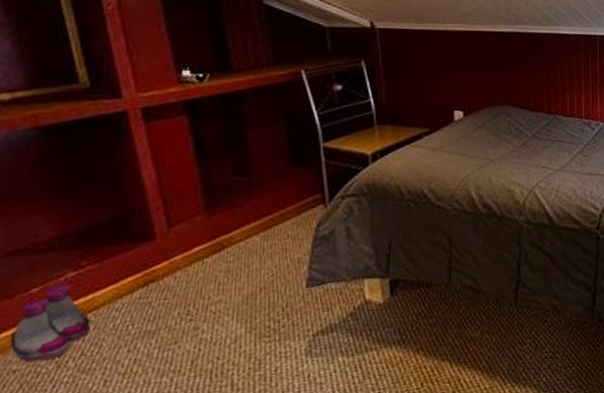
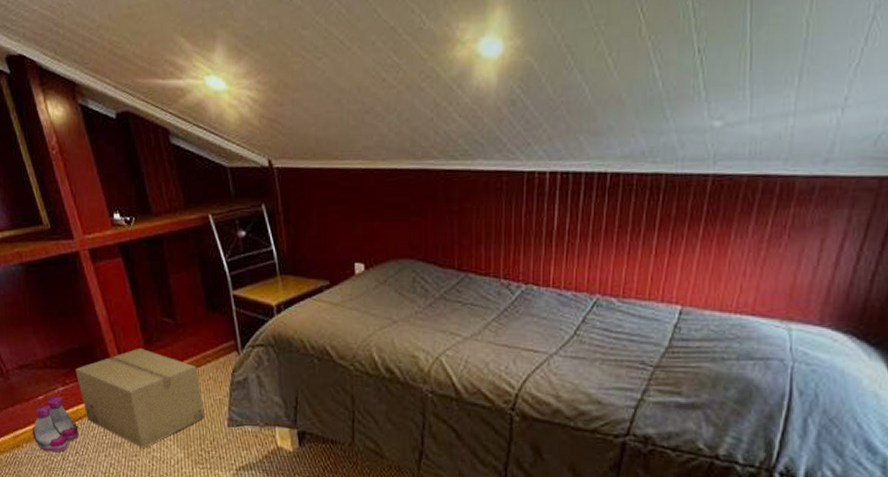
cardboard box: none [98,212,278,332] -> present [75,347,205,448]

